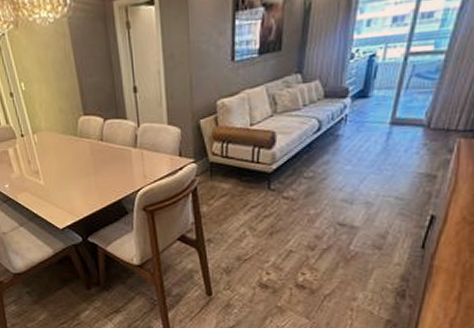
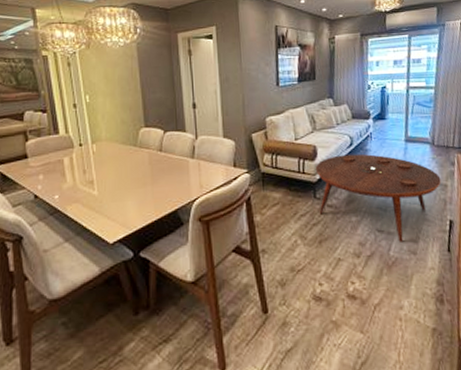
coffee table: none [272,140,430,237] -> present [315,154,441,242]

